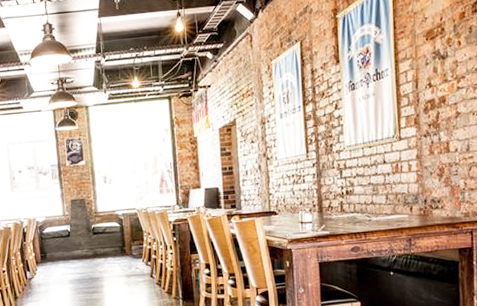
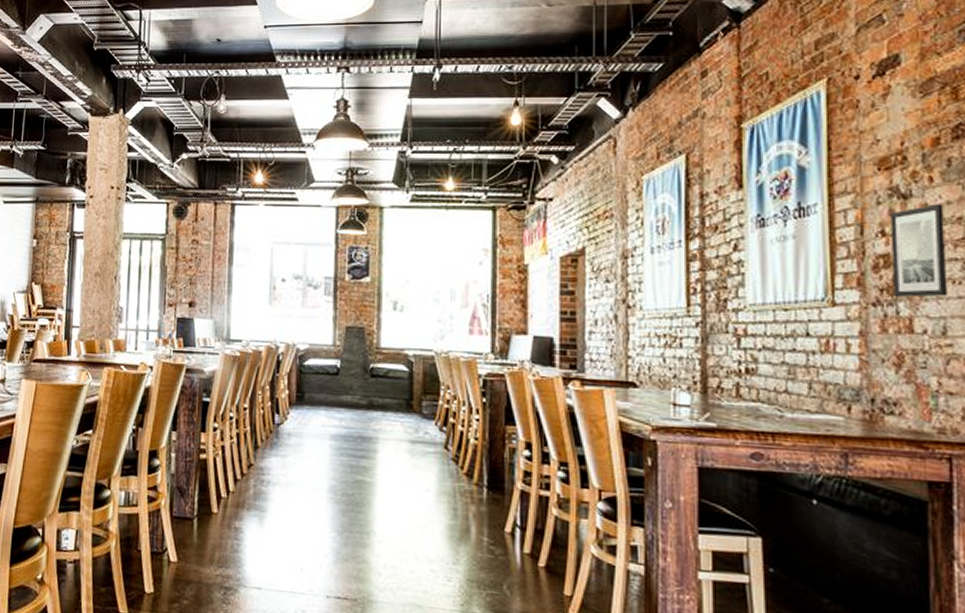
wall art: none [434,60,470,128] -> present [889,204,948,297]

